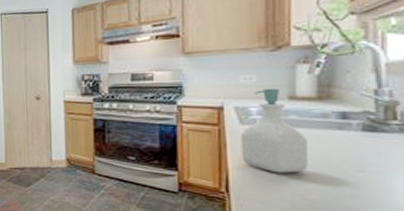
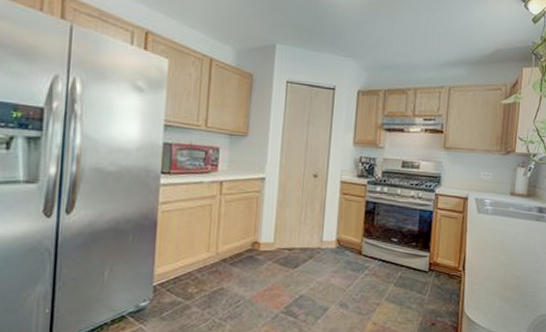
soap bottle: present [241,88,308,174] -> none [476,184,518,255]

